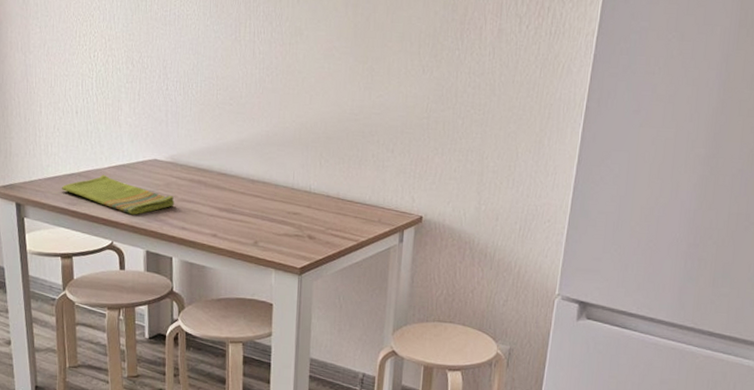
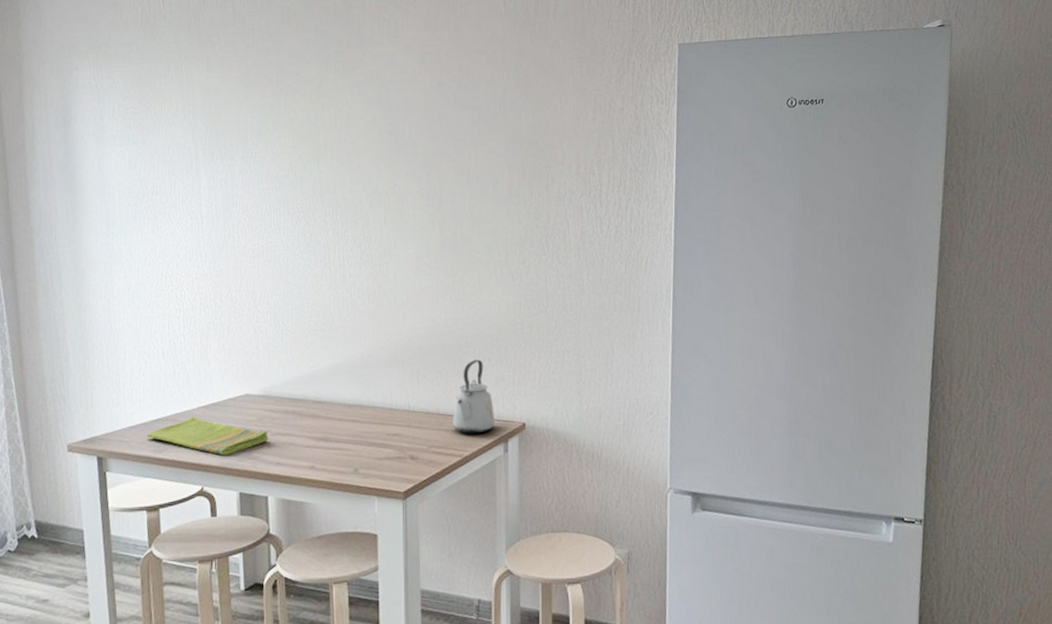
kettle: none [351,149,393,222] -> present [453,359,494,434]

